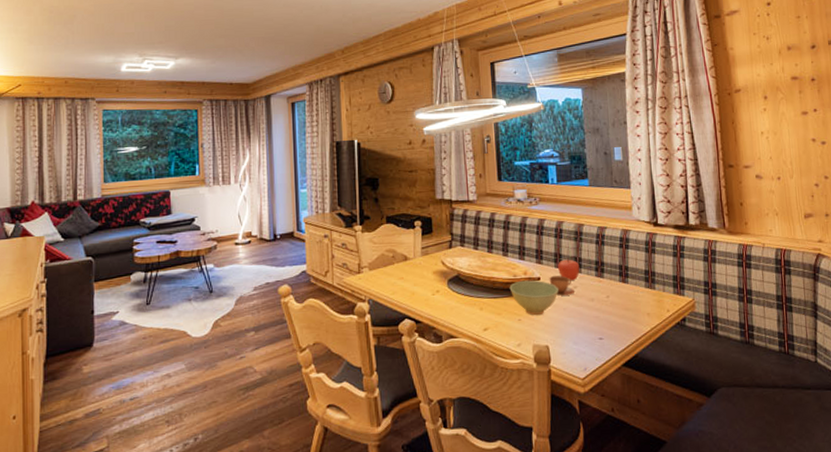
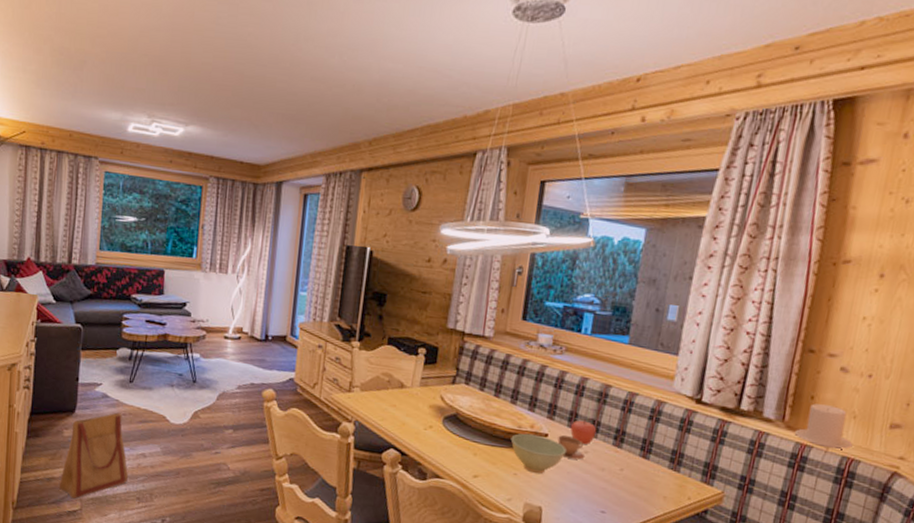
shopping bag: none [82,337,156,438] -> present [58,412,129,499]
candle: none [735,208,782,245] -> present [794,404,853,450]

